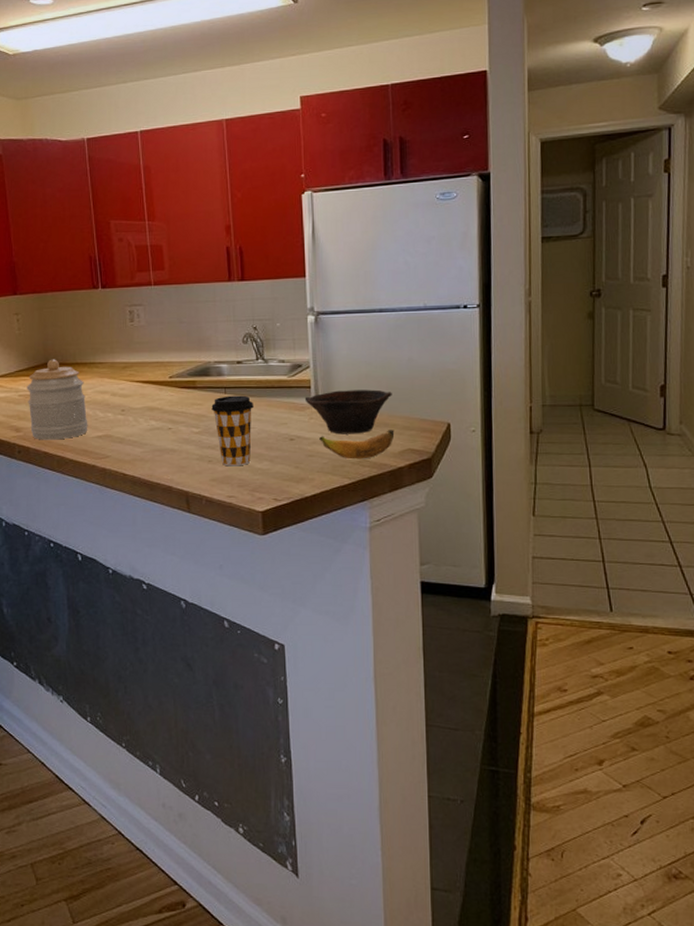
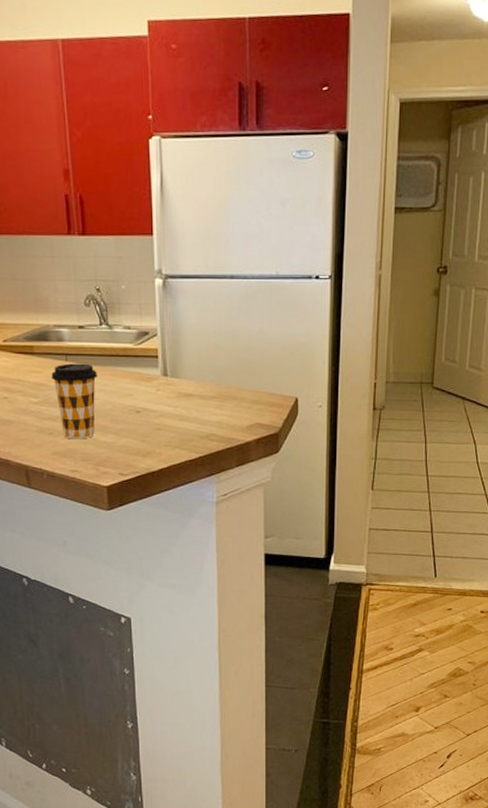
bowl: present [304,389,392,434] -> none [151,361,242,407]
banana: present [319,430,395,460] -> none [167,403,243,433]

